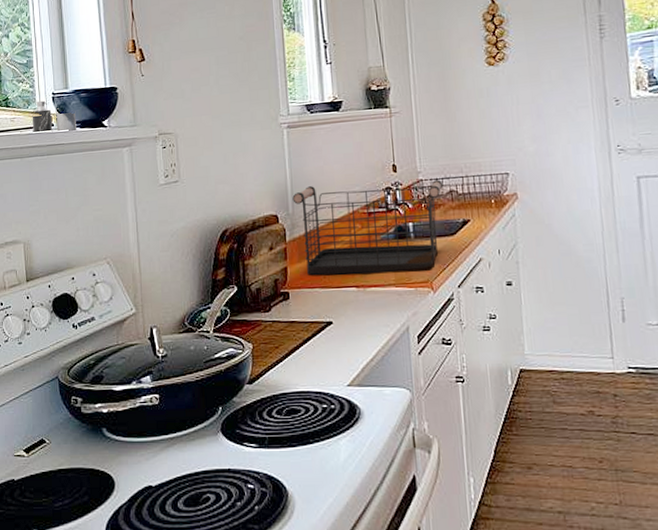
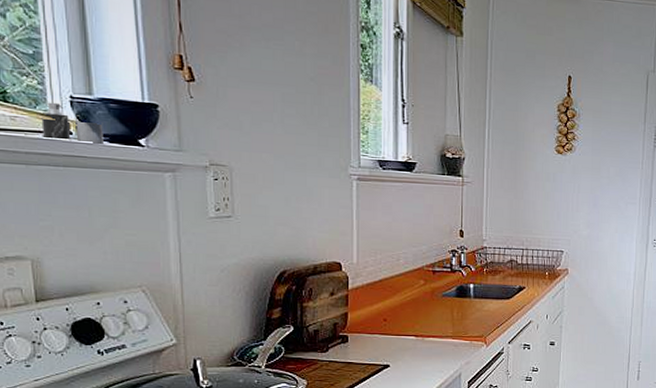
dish rack: present [292,180,443,276] -> none [358,239,504,328]

